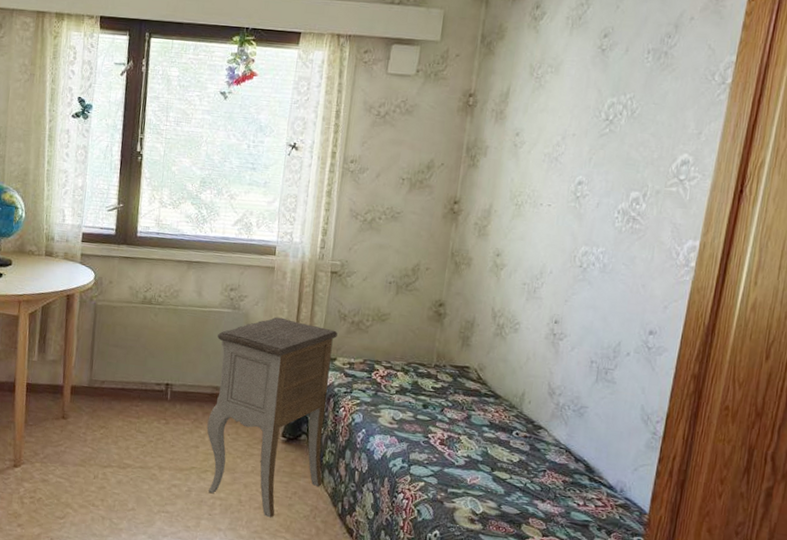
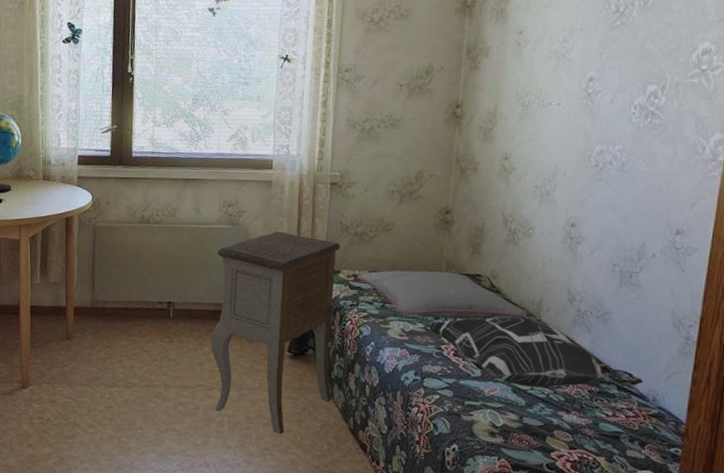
pillow: none [352,359,511,410] -> present [357,270,528,319]
decorative pillow: none [416,407,612,478] -> present [427,315,643,388]

